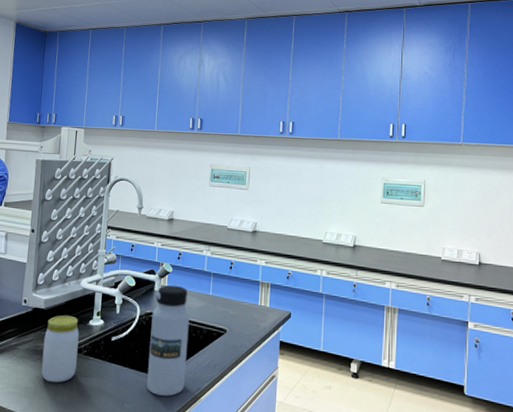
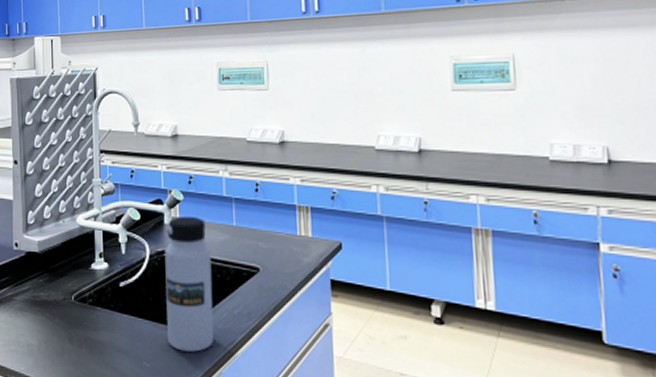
jar: present [41,315,79,383] -> none [42,258,82,339]

